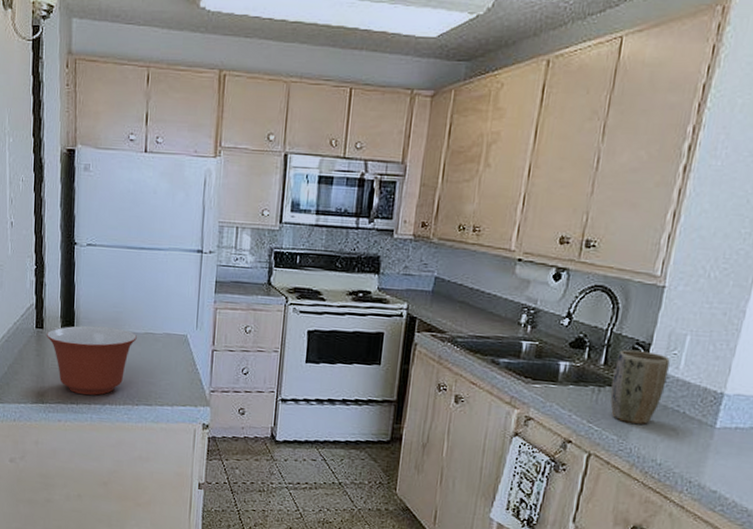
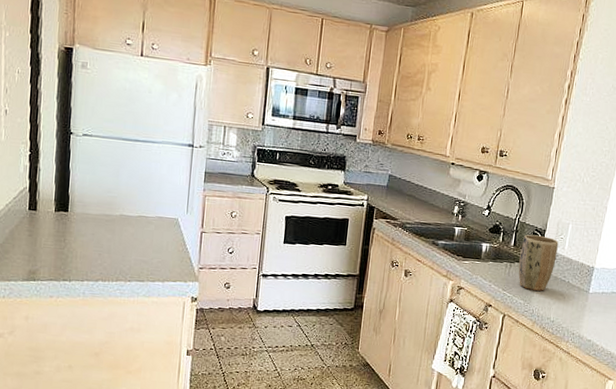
mixing bowl: present [46,325,137,396] -> none [39,208,130,273]

